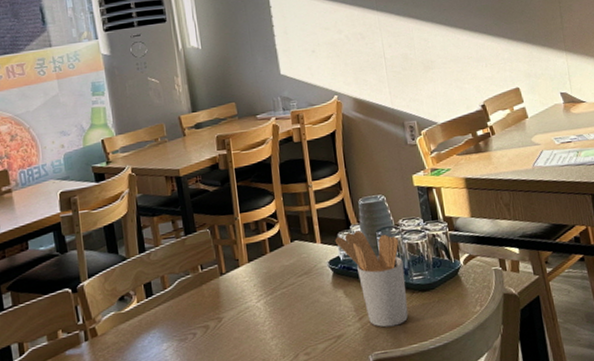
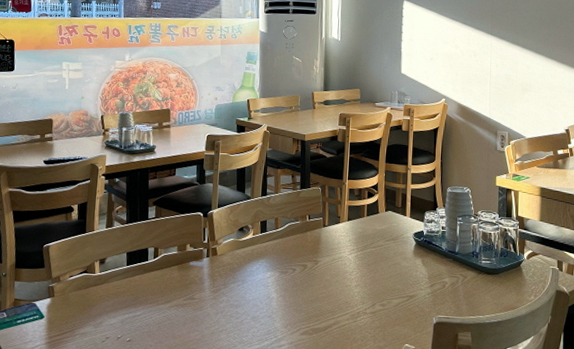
utensil holder: present [335,230,409,328] -> none [422,213,476,298]

